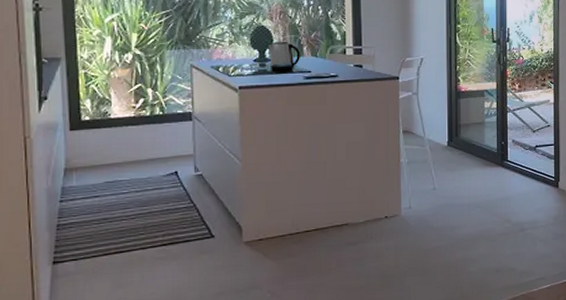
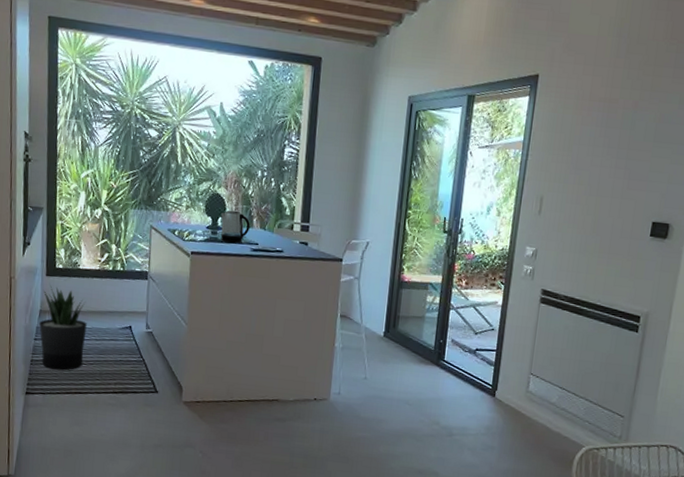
planter: none [65,140,124,231] -> present [39,285,87,370]

